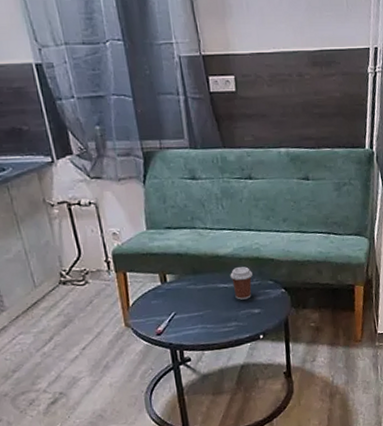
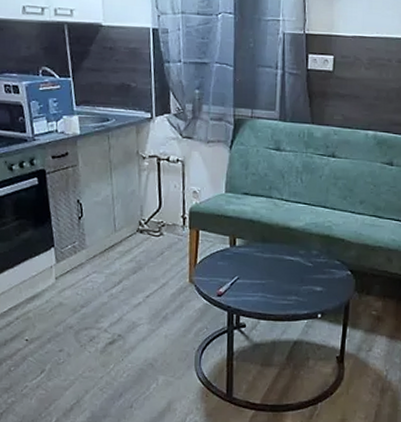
coffee cup: present [230,267,253,300] -> none [298,242,320,275]

